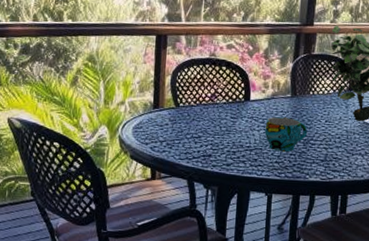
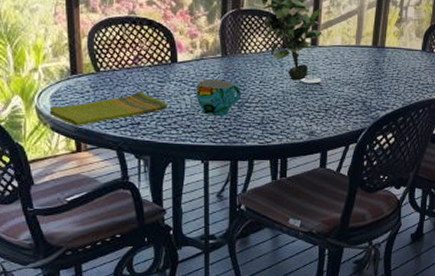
dish towel: none [130,126,238,156] -> present [49,91,167,126]

